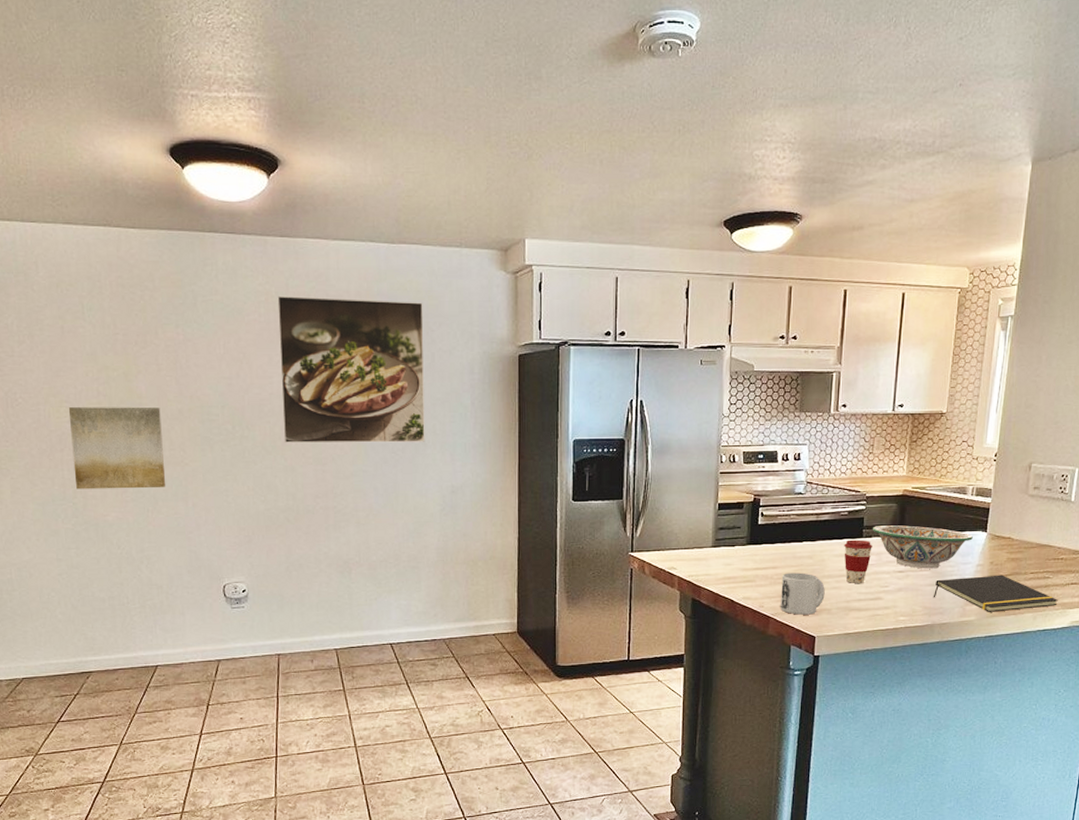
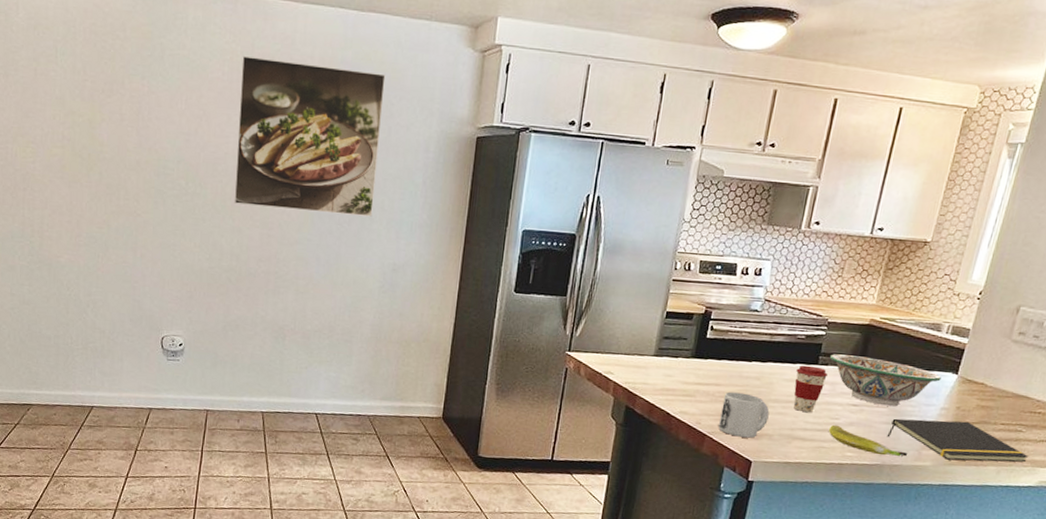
wall art: present [68,407,166,490] -> none [34,148,120,236]
banana: none [881,592,953,616] -> present [829,424,907,458]

